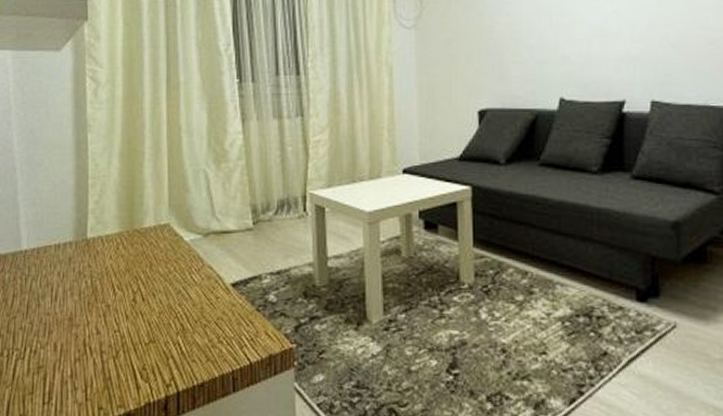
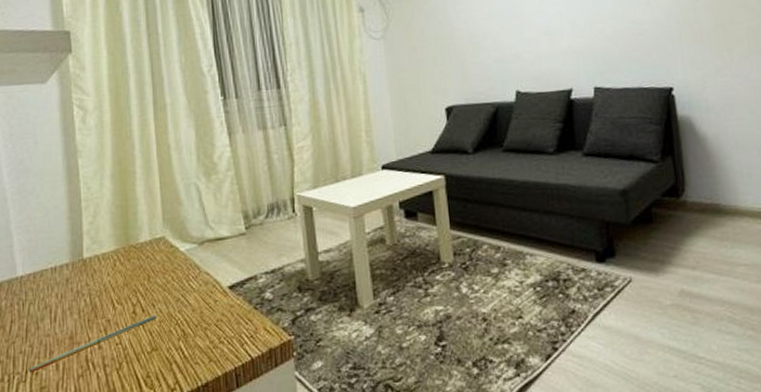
pen: none [27,305,156,351] -> present [28,315,157,374]

